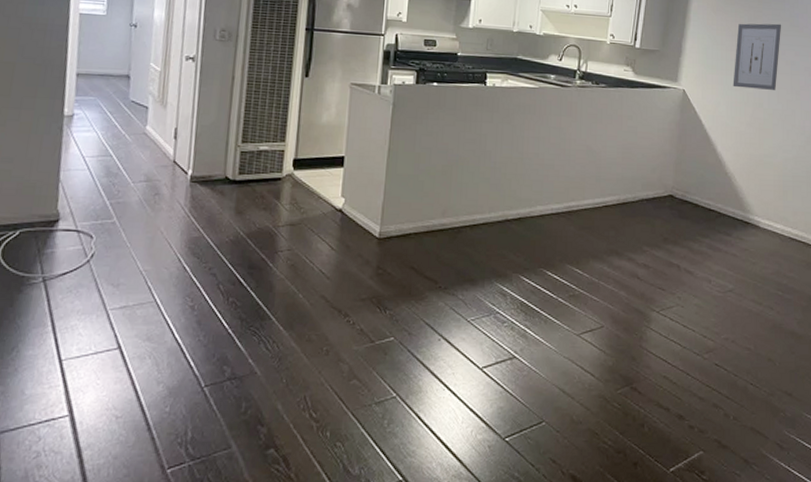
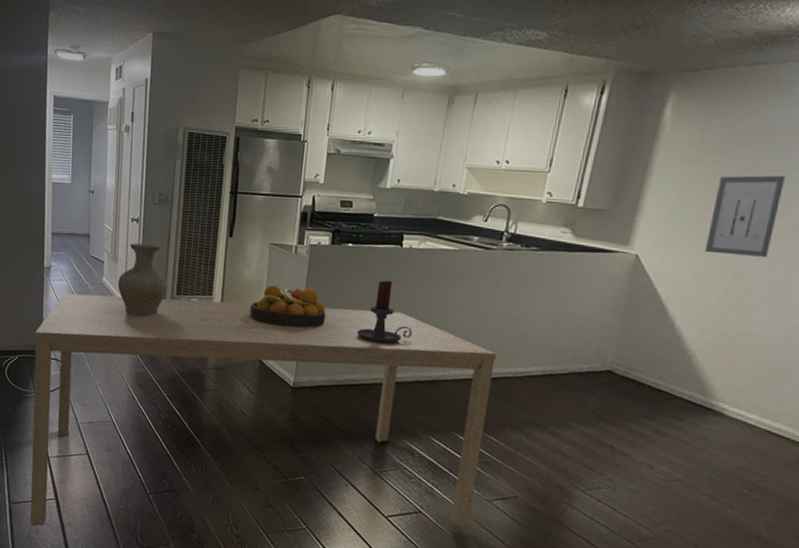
dining table: none [28,146,577,459] -> present [30,293,497,528]
vase: none [166,85,232,170] -> present [117,243,169,316]
fruit bowl: none [328,128,412,173] -> present [249,285,326,328]
candle holder: none [444,118,499,184] -> present [356,279,412,344]

